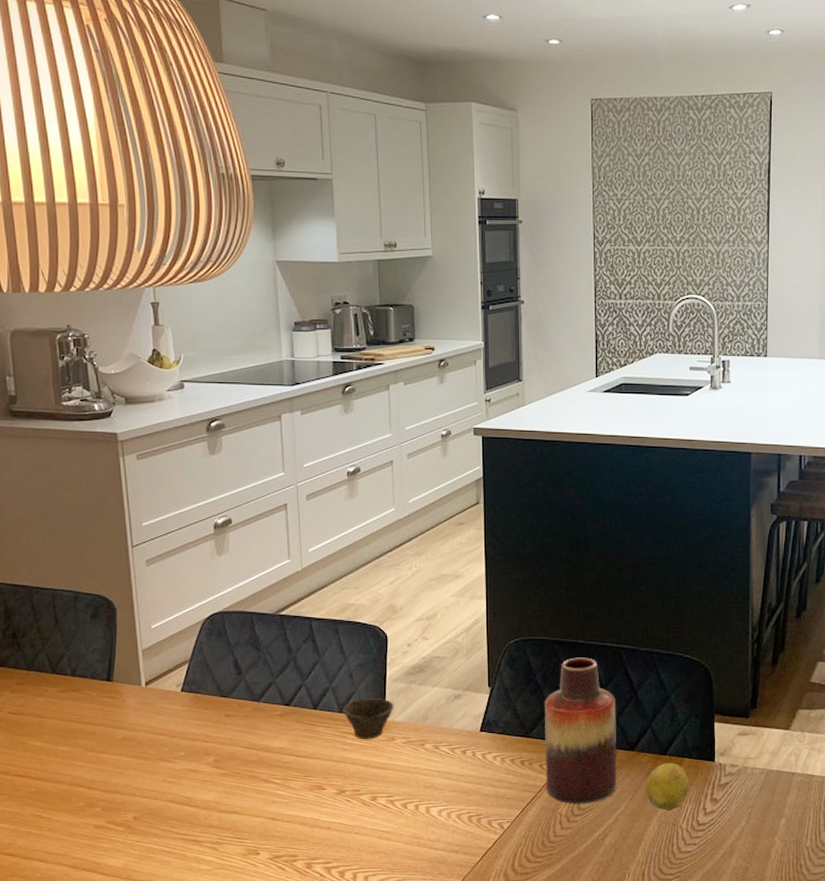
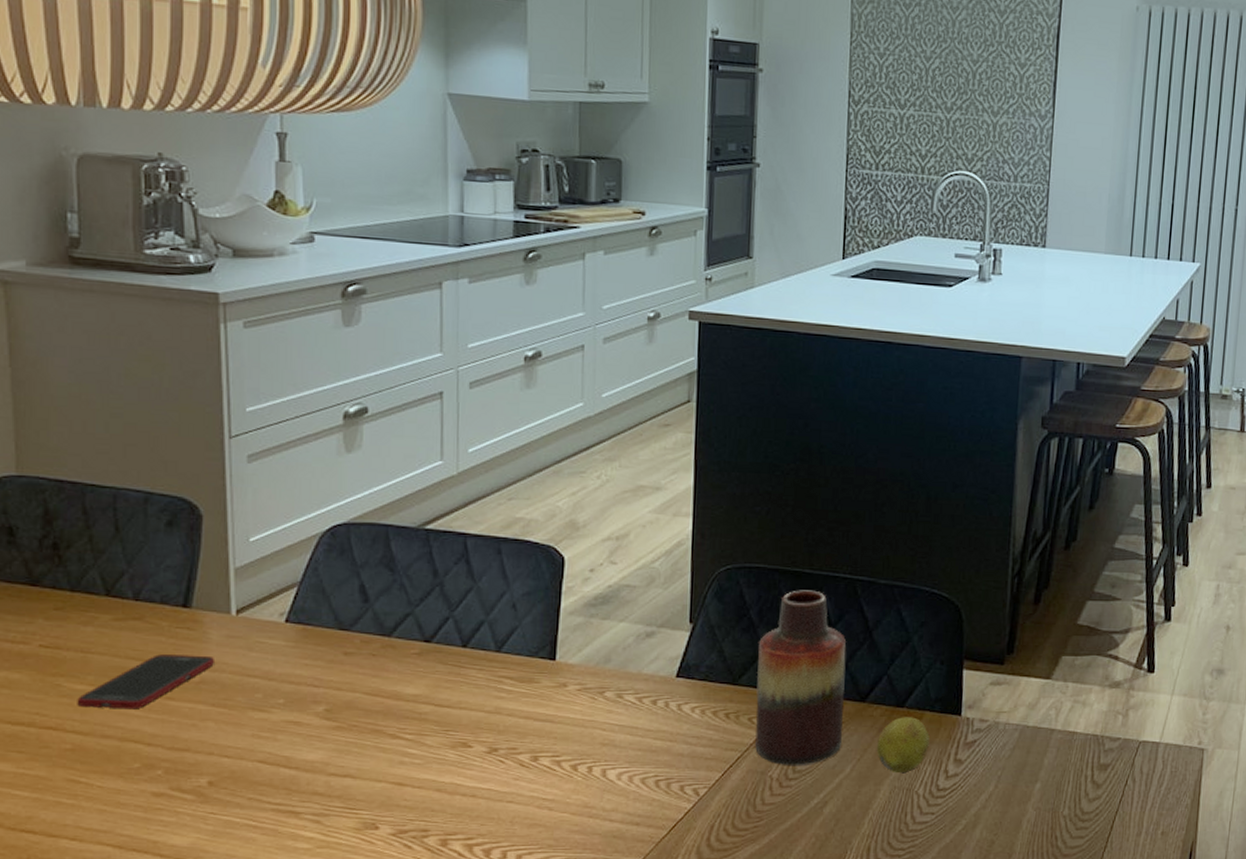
cell phone: none [37,718,133,761] -> present [77,654,216,710]
cup: present [342,698,394,740] -> none [500,634,568,686]

